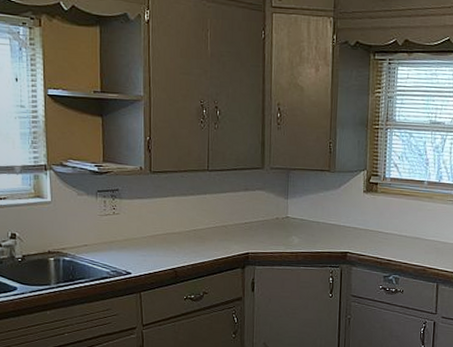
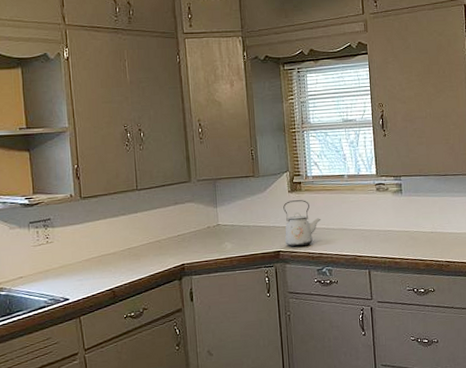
kettle: none [354,201,395,251] -> present [283,200,321,247]

